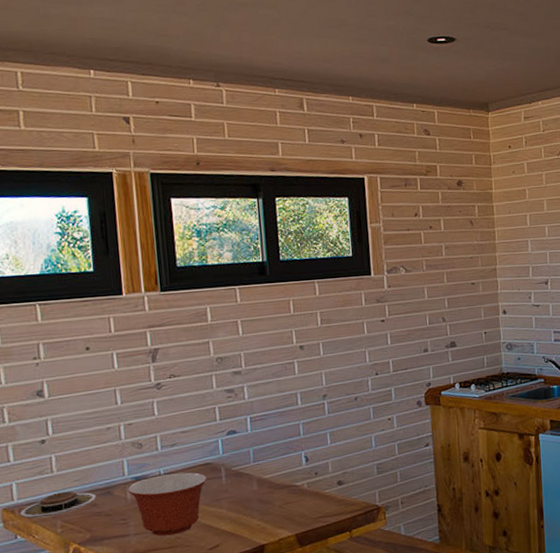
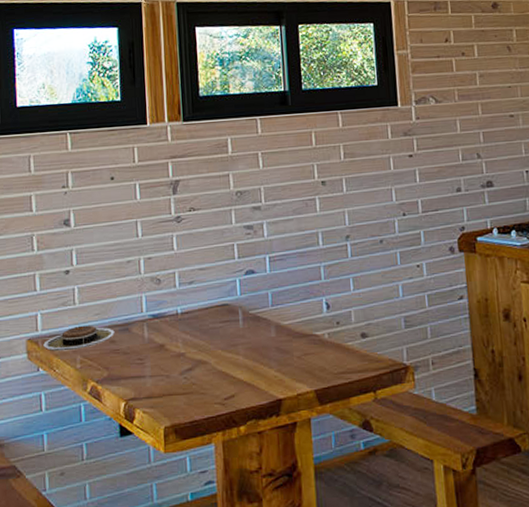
mixing bowl: present [127,472,207,537] -> none [145,313,224,381]

